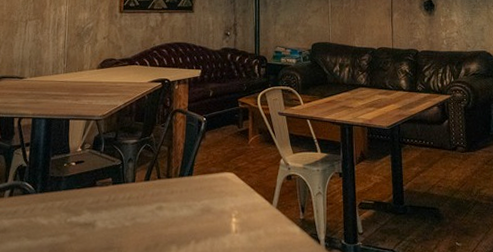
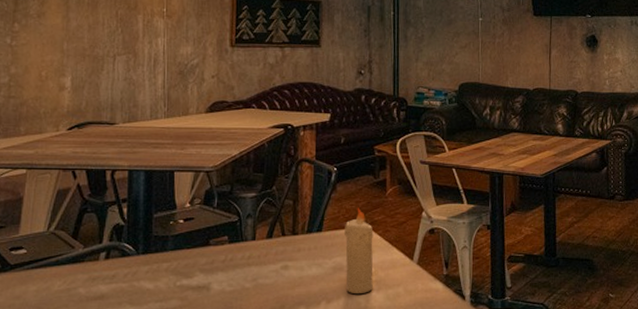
candle: none [212,154,237,236] -> present [345,207,374,295]

